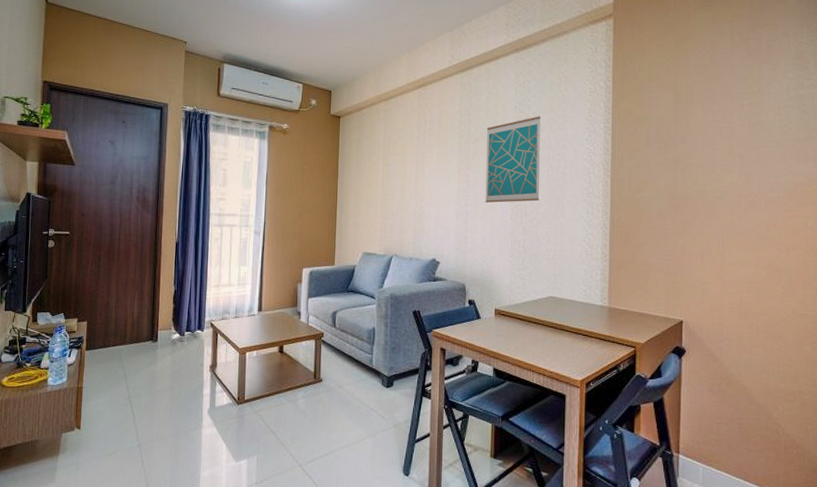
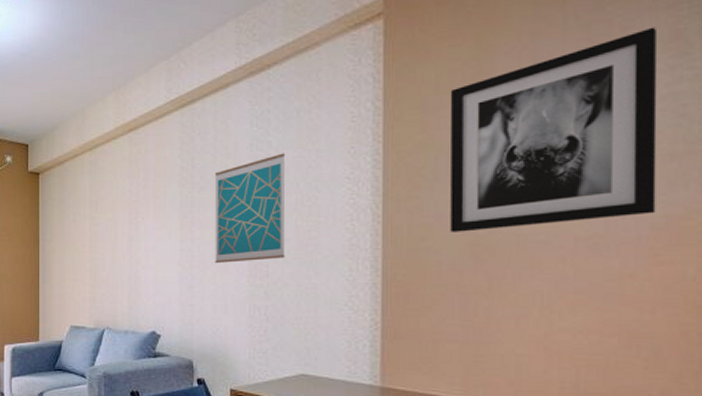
wall art: none [658,47,789,187] -> present [450,27,658,232]

